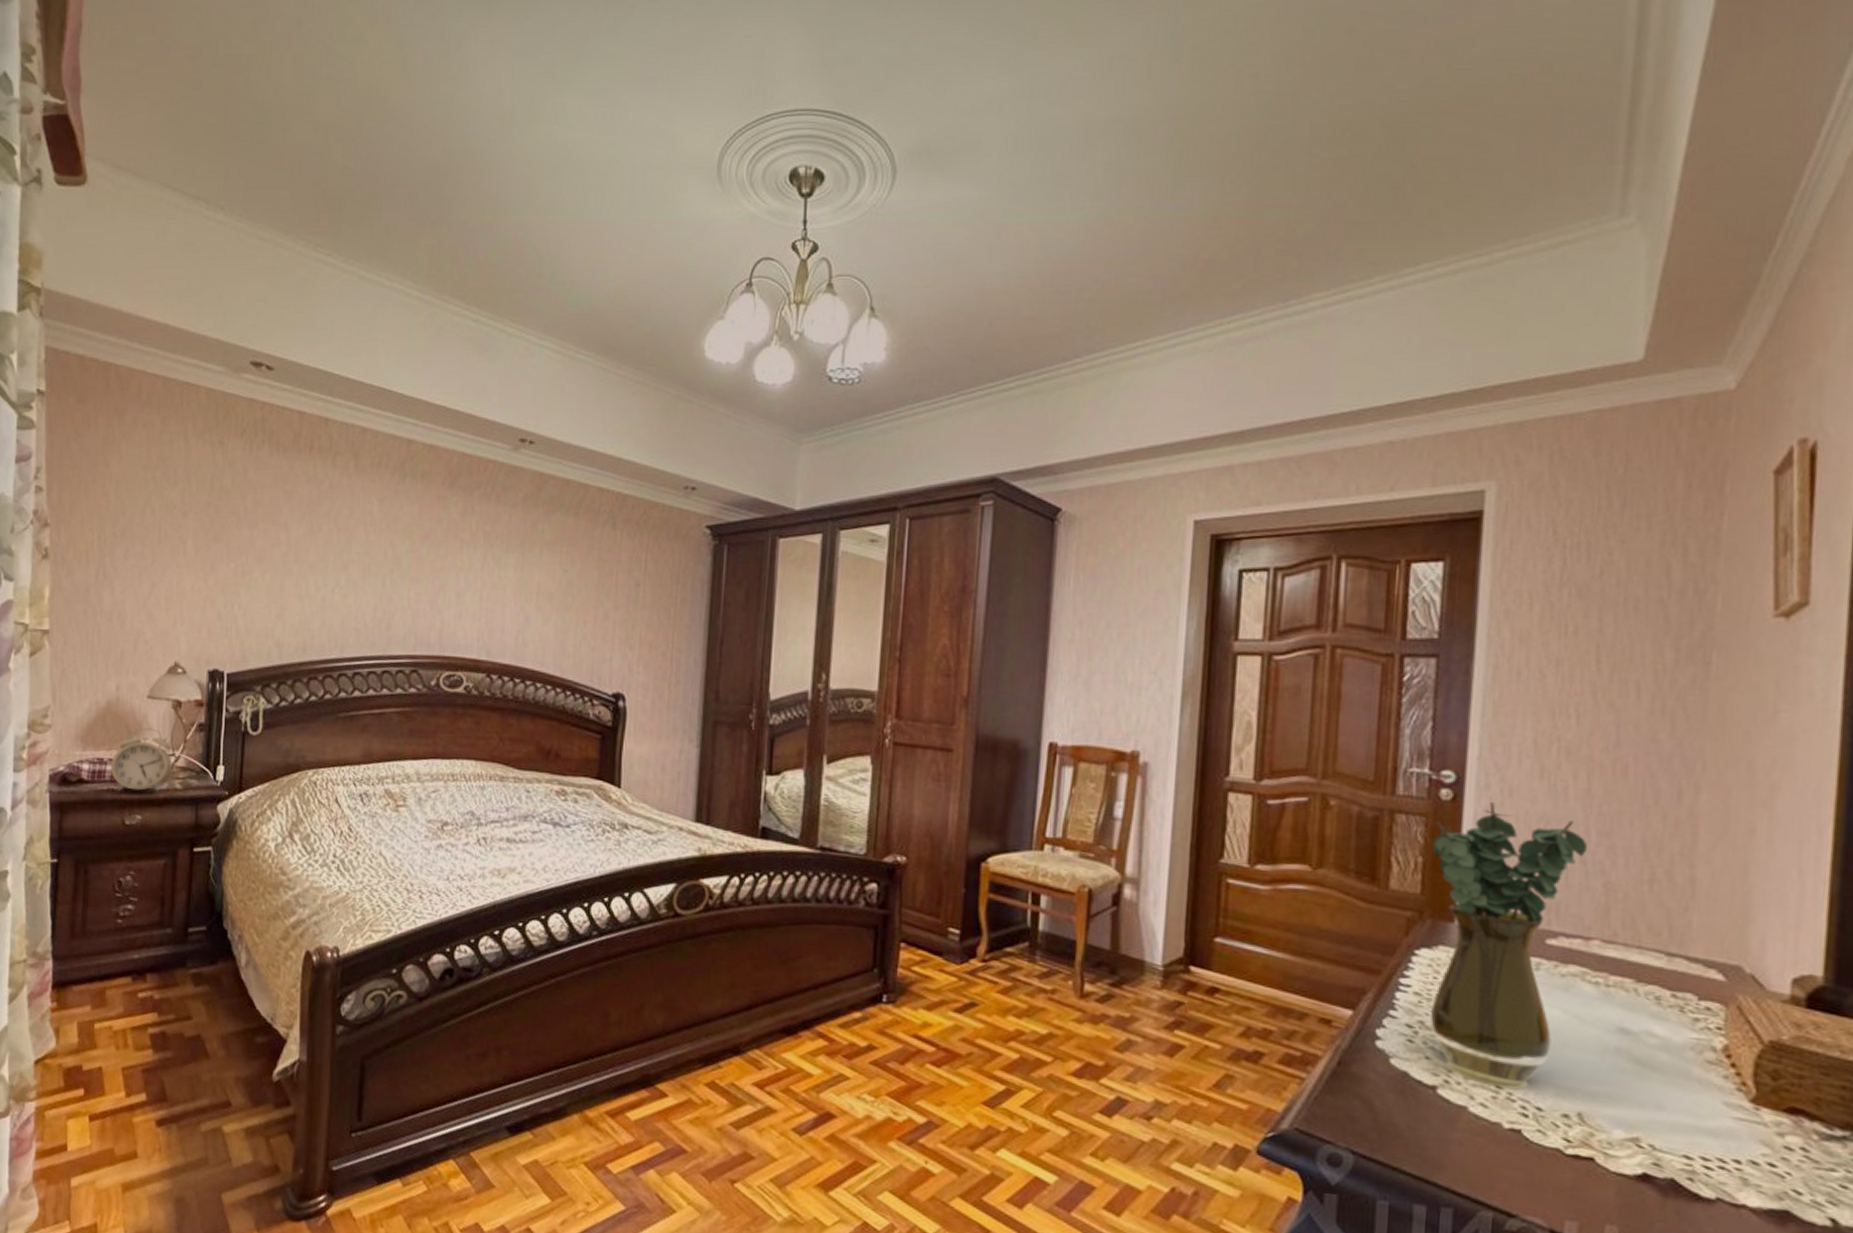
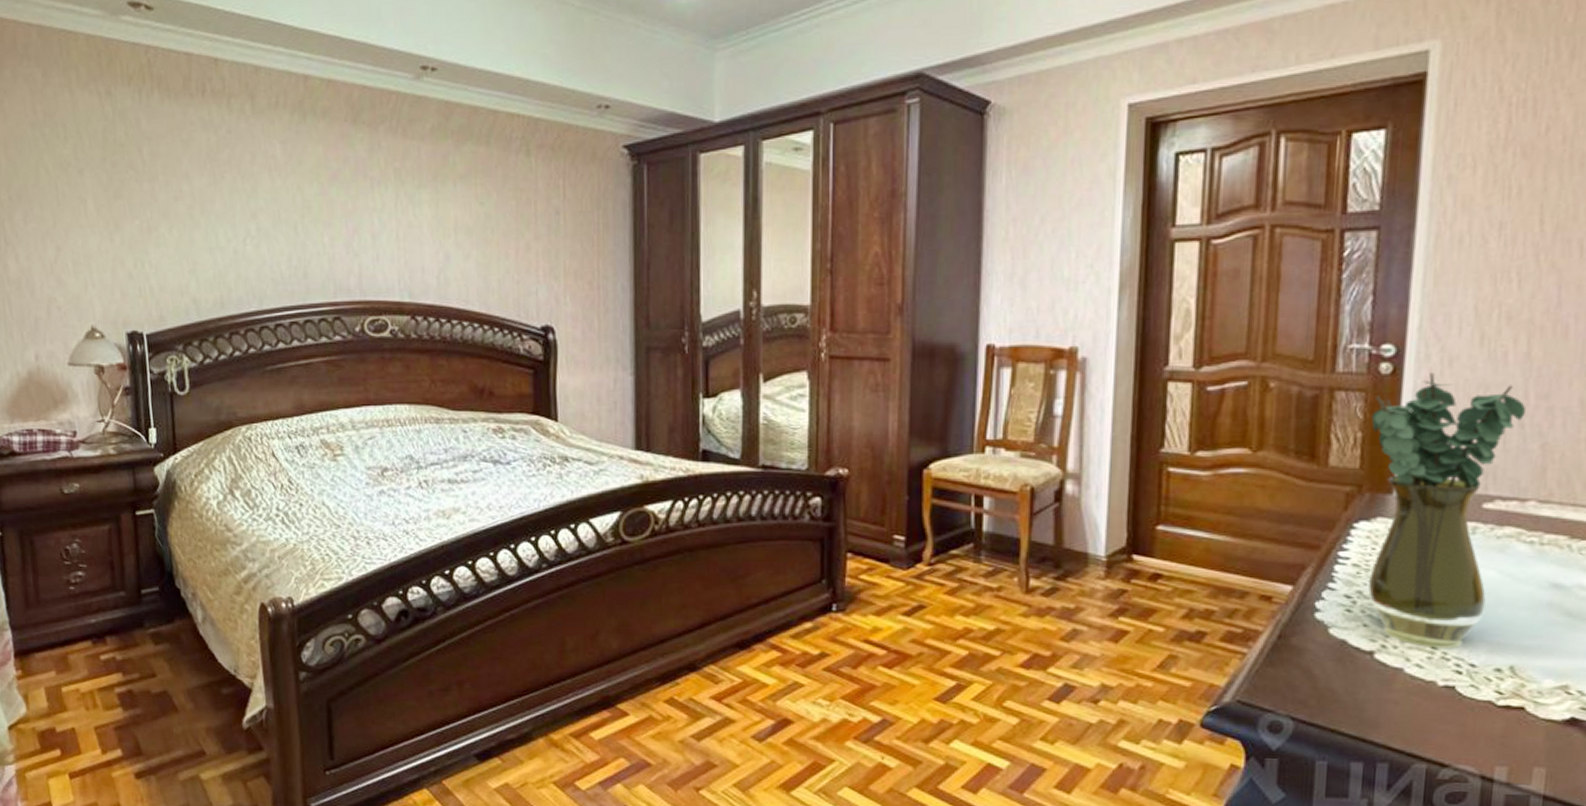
alarm clock: present [110,727,172,792] -> none [40,395,104,462]

